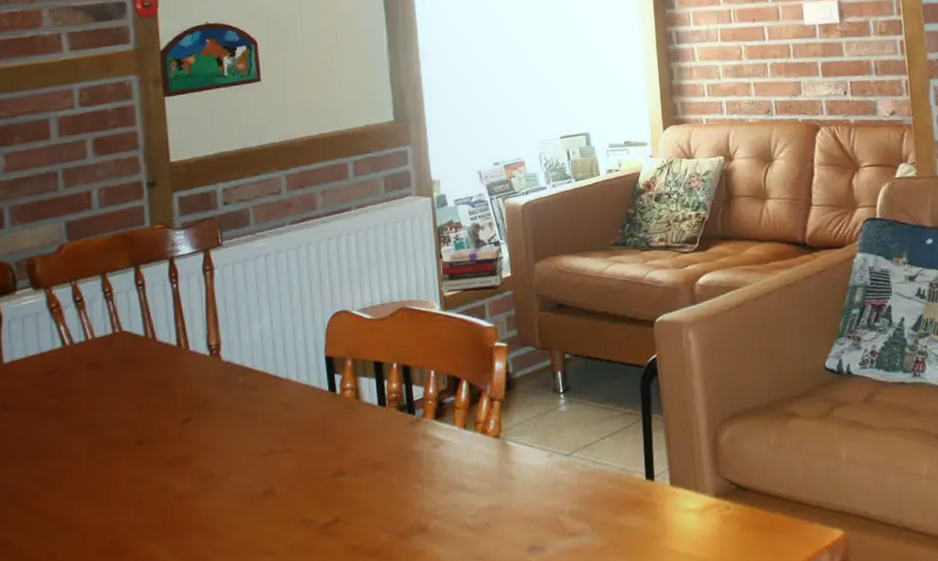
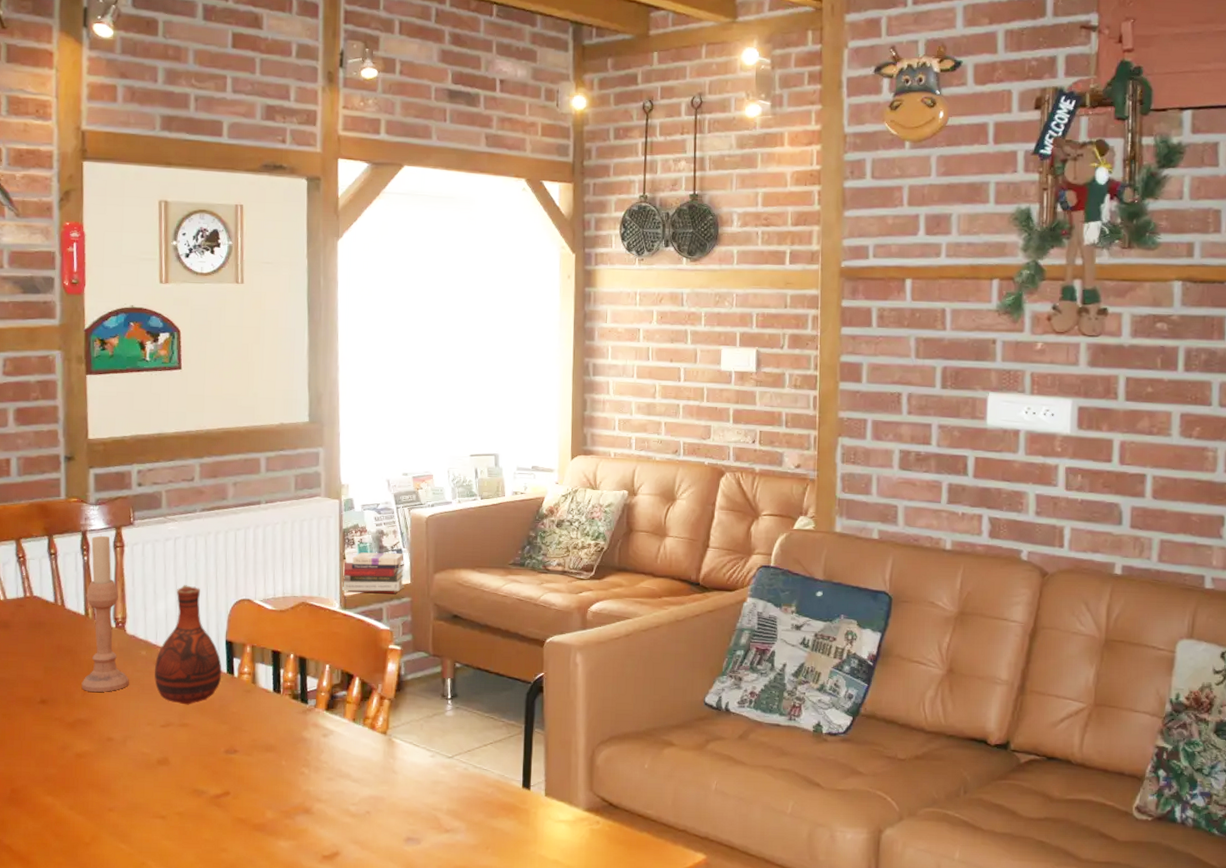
candlestick: none [177,259,227,426] -> present [81,534,129,692]
vase: none [253,302,324,430] -> present [154,585,222,705]

